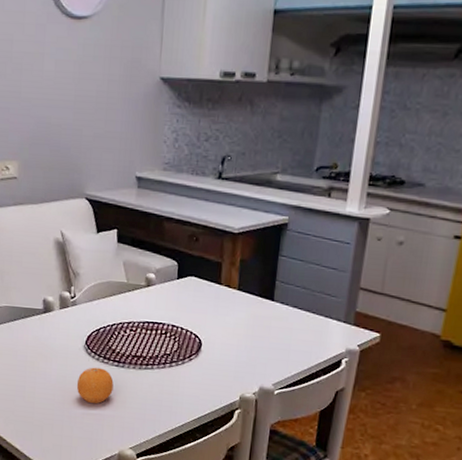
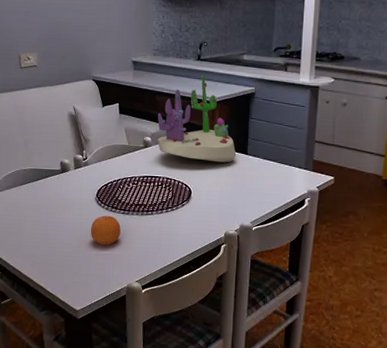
succulent planter: none [162,197,260,310] -> present [157,74,237,163]

